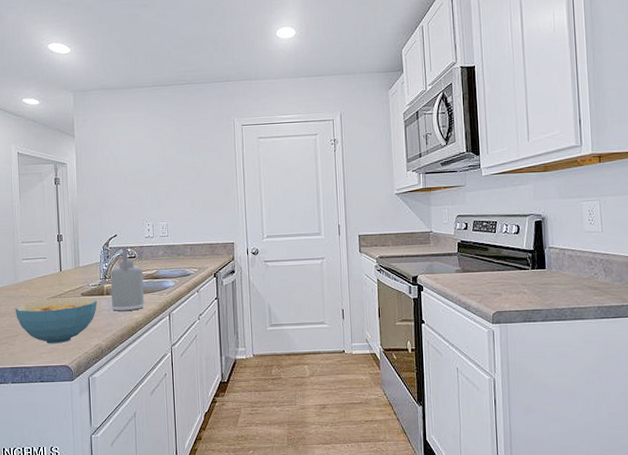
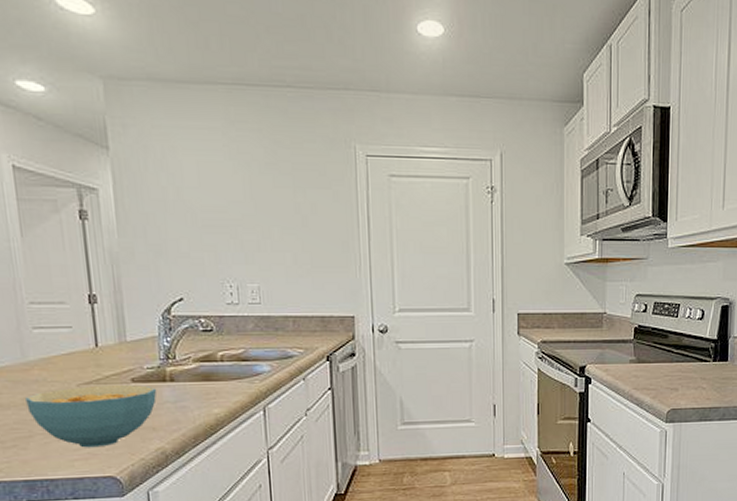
soap dispenser: present [110,248,144,311] -> none [175,317,228,404]

